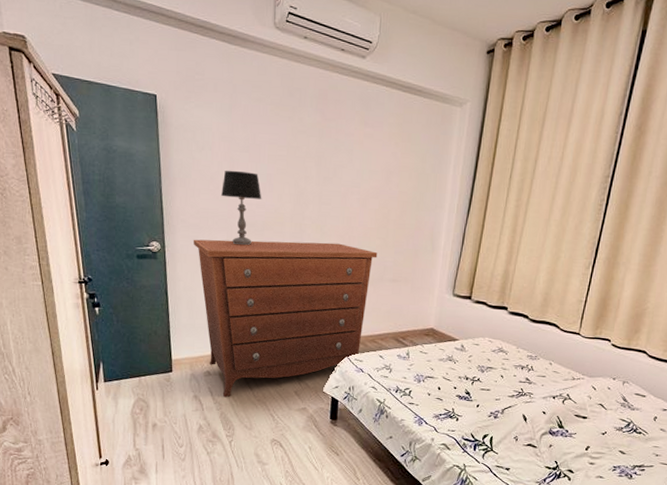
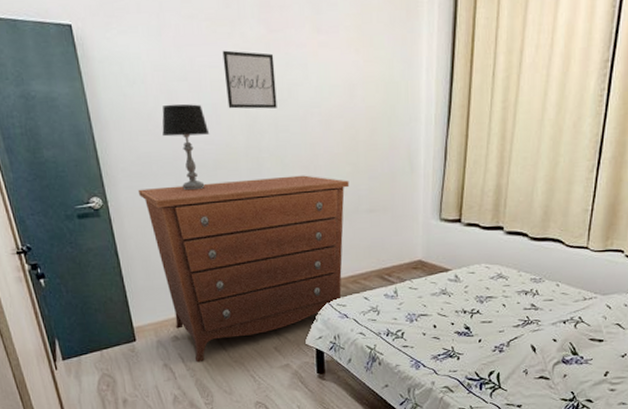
wall art: none [281,131,325,184] -> present [222,50,277,109]

